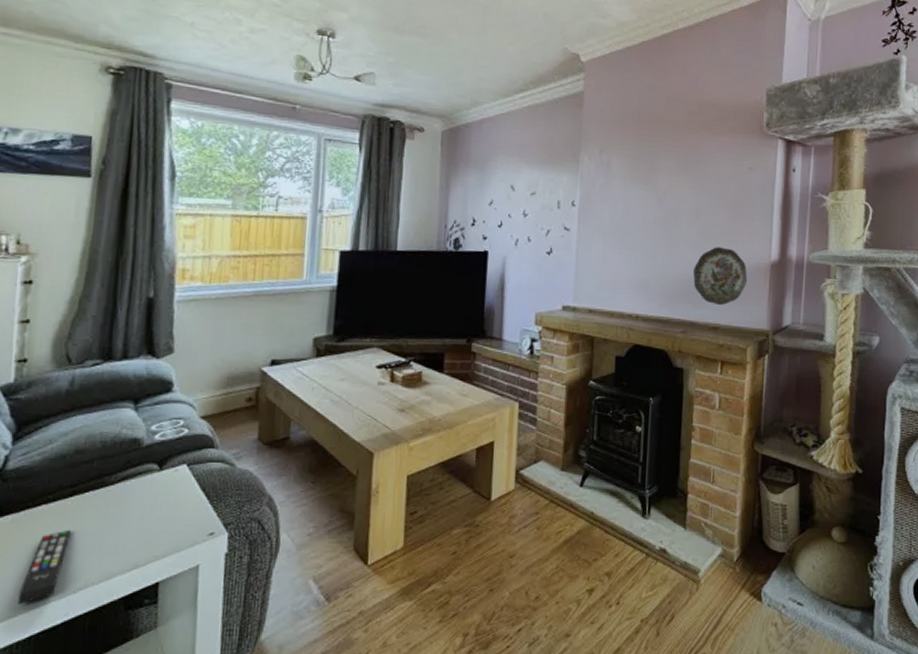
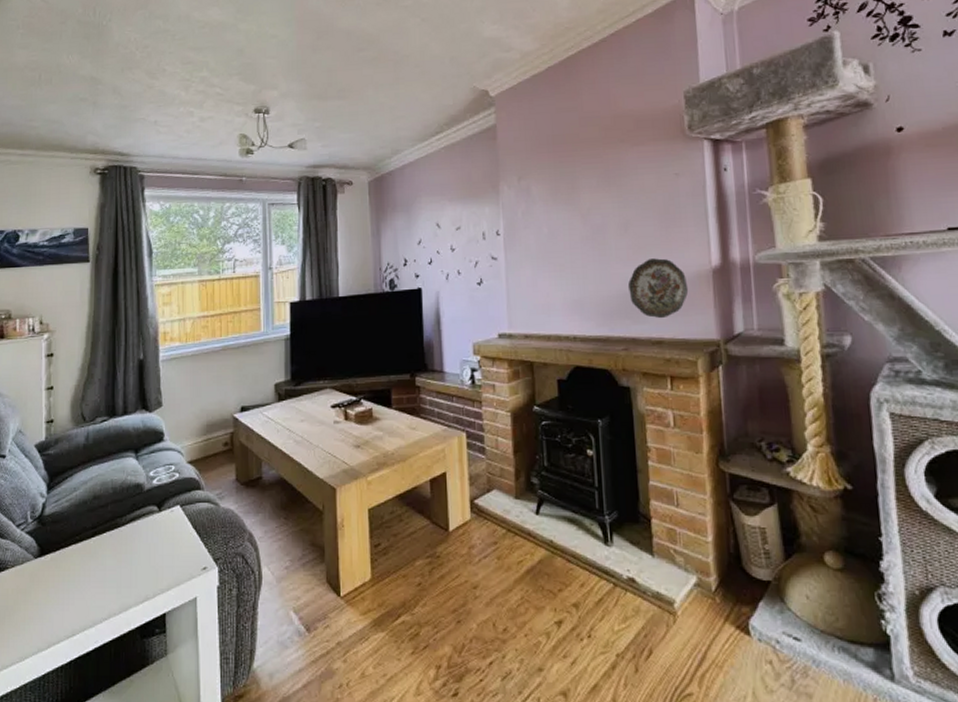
remote control: present [18,529,71,605] -> none [60,566,95,633]

